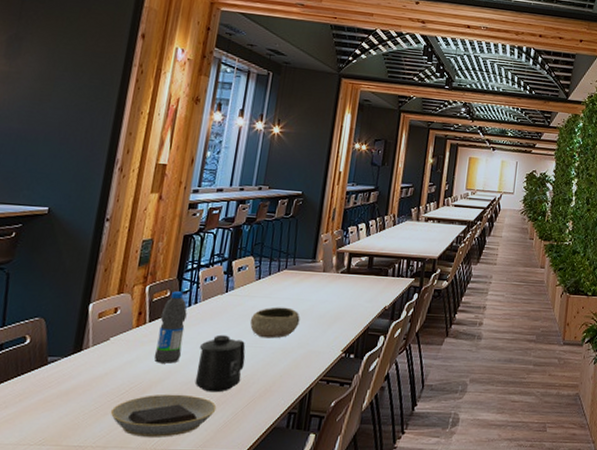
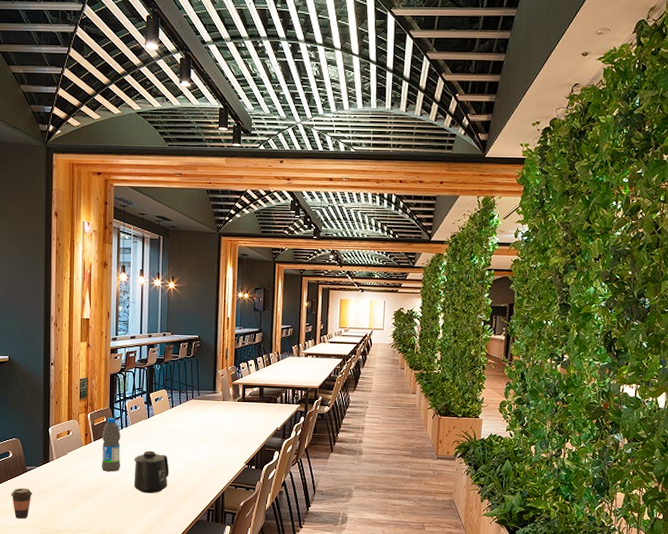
coffee cup: none [17,387,51,432] -> present [11,488,33,519]
plate: present [110,394,217,437] -> none [76,494,152,526]
bowl: present [250,307,300,339] -> none [169,429,208,453]

